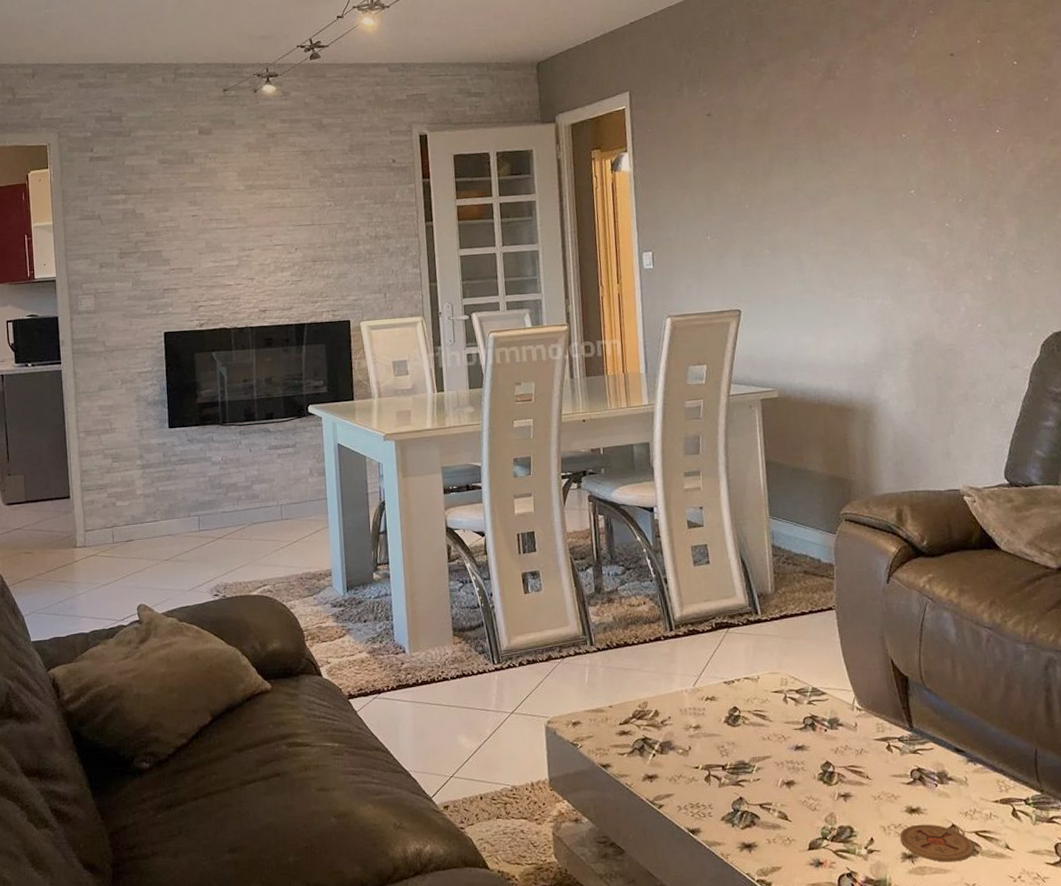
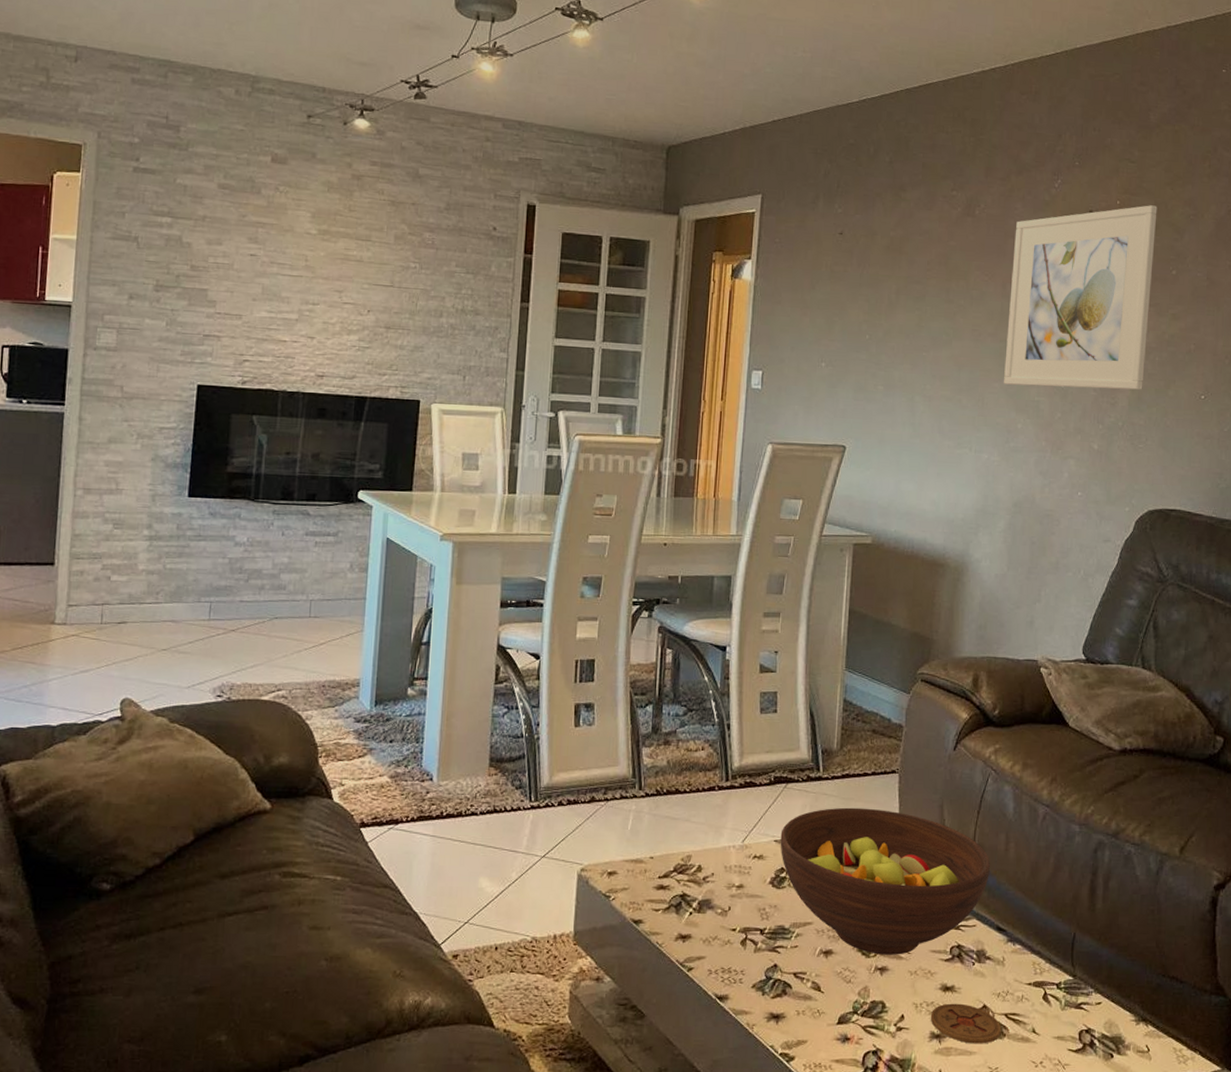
fruit bowl: none [729,645,941,782] -> present [780,807,991,955]
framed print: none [878,38,1030,231] -> present [1004,205,1158,390]

